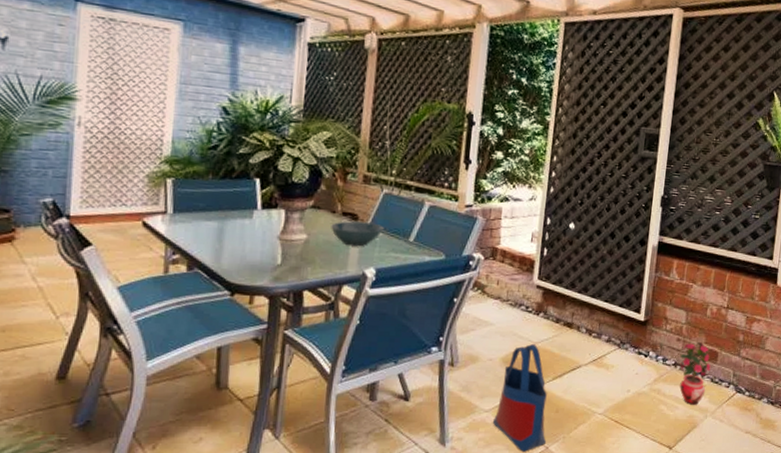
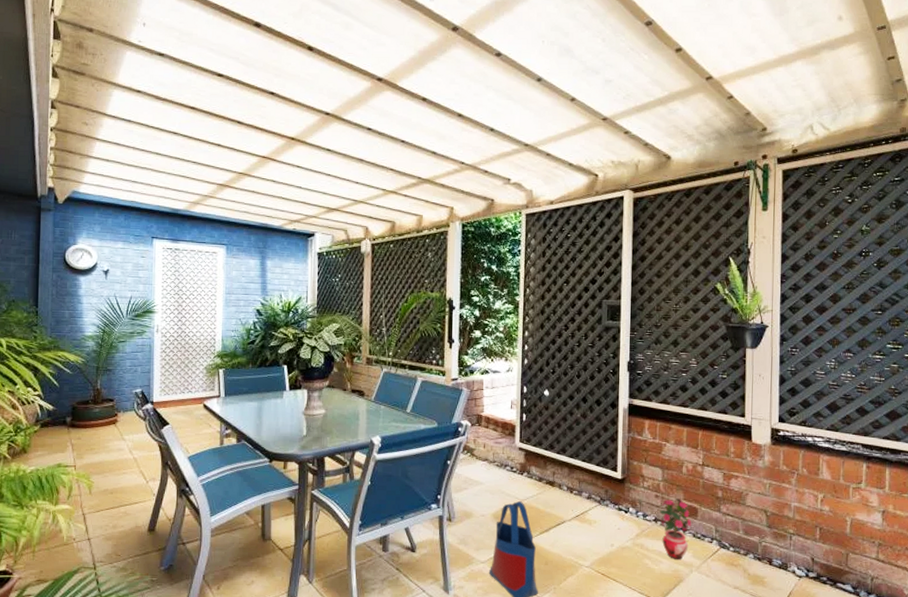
bowl: present [331,221,384,246] -> none [343,397,386,417]

